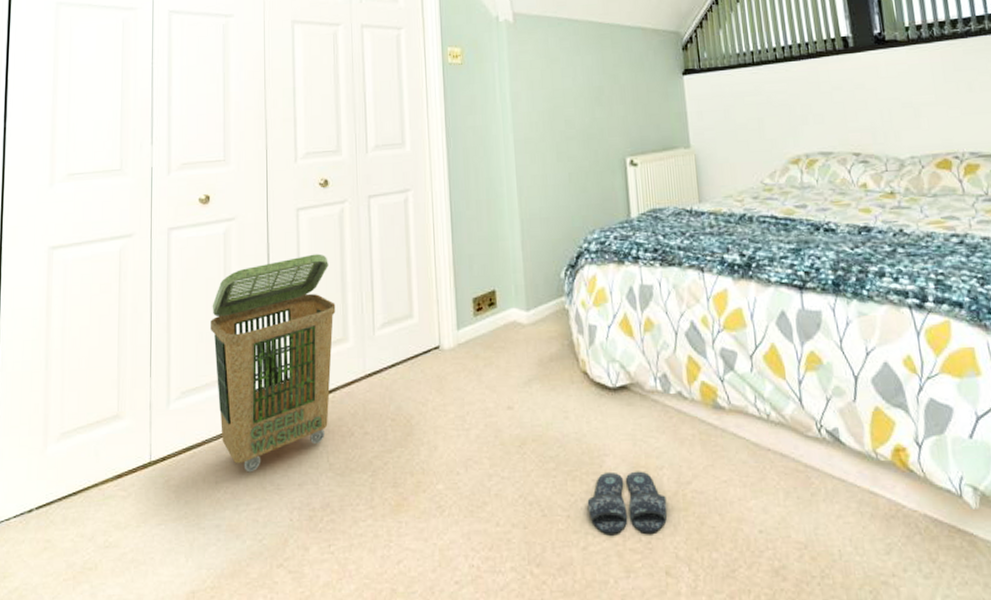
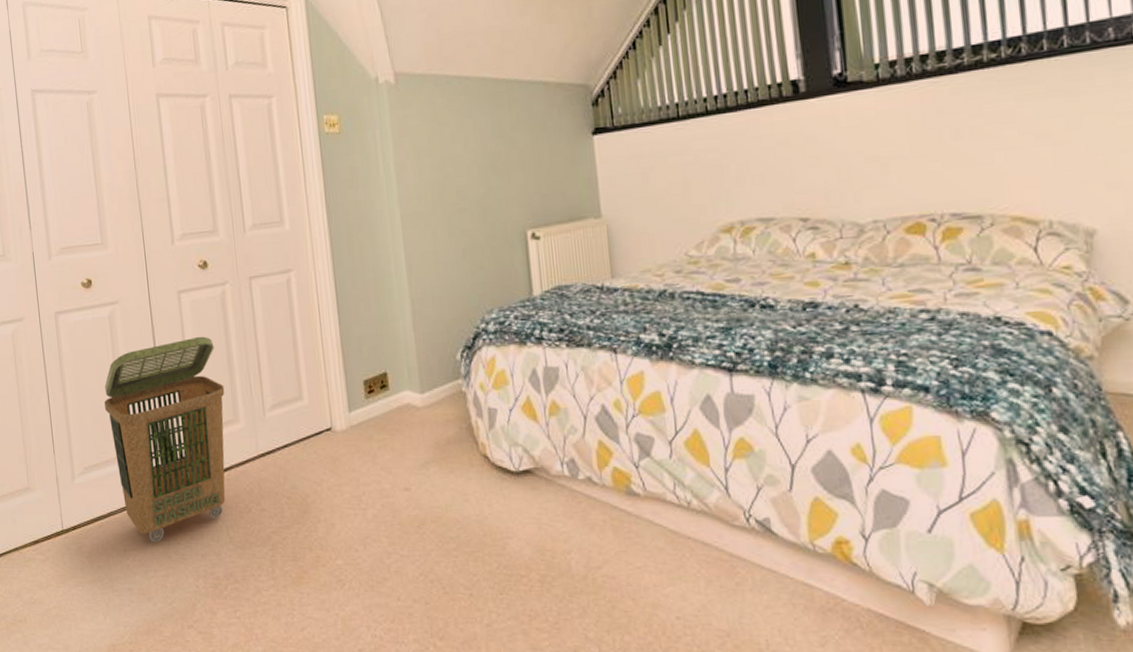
slippers: present [587,471,667,536] -> none [490,554,576,615]

